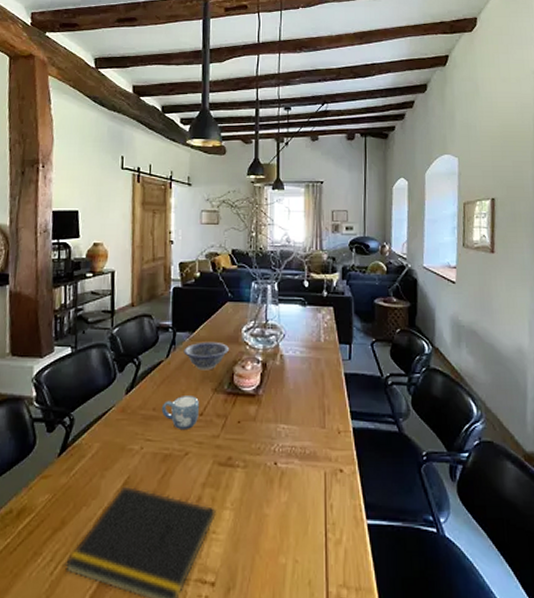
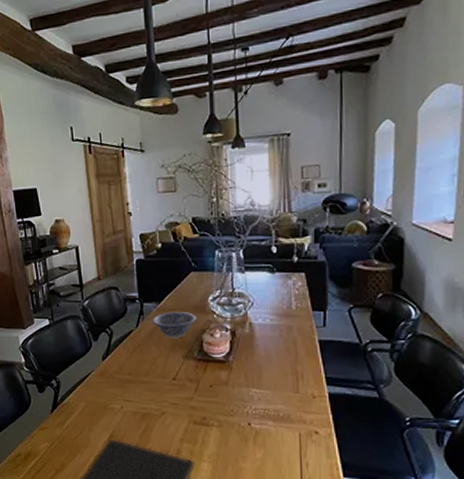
mug: present [161,396,200,429] -> none [136,362,172,392]

